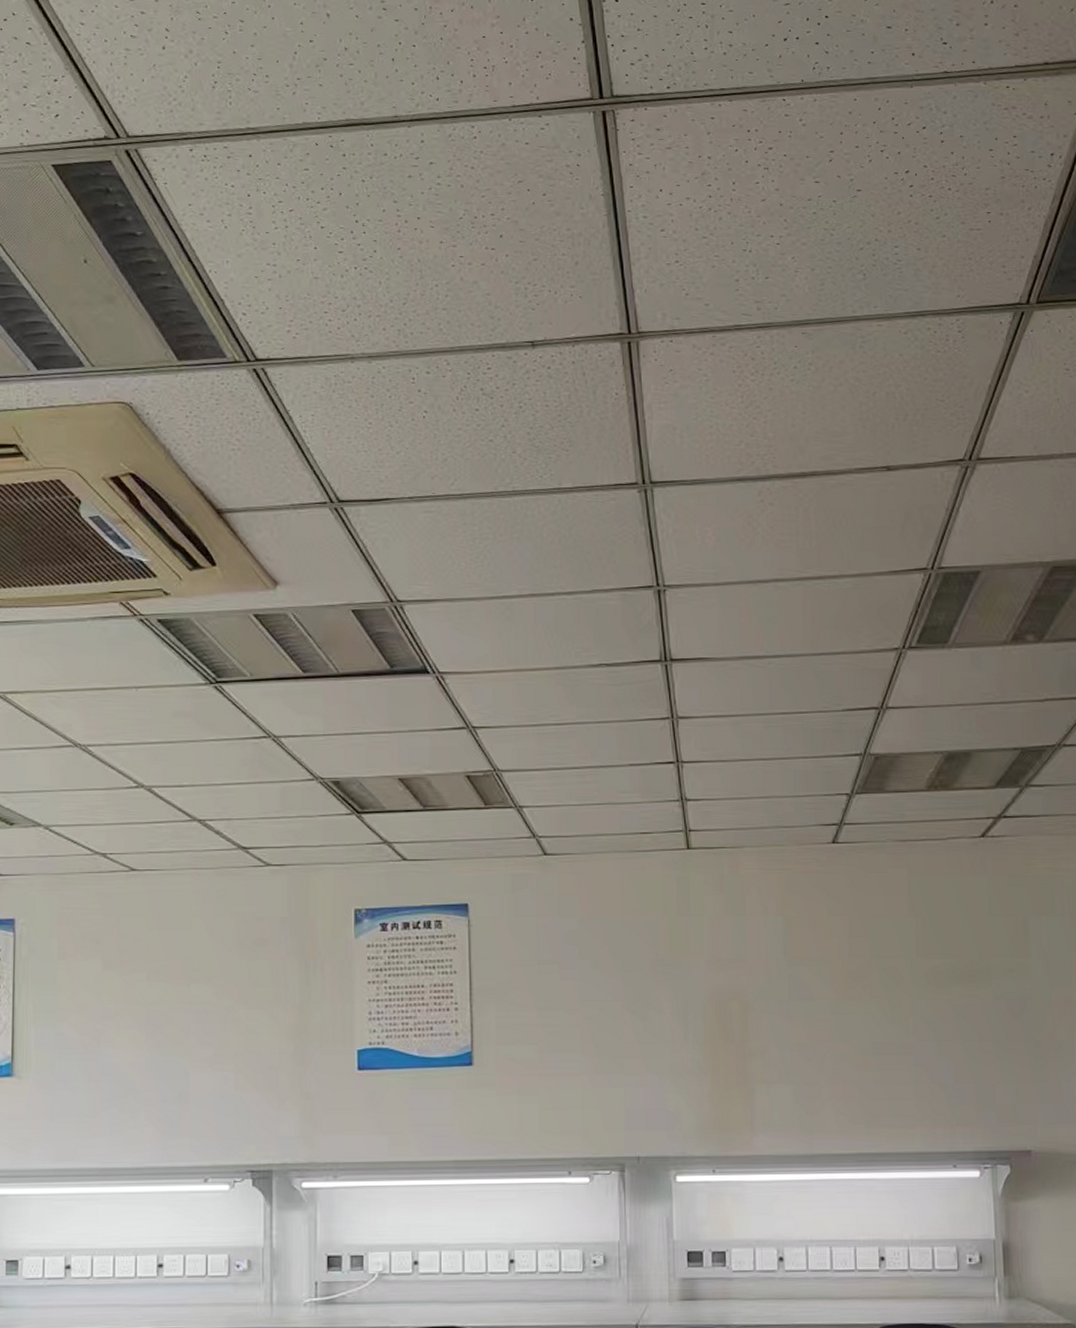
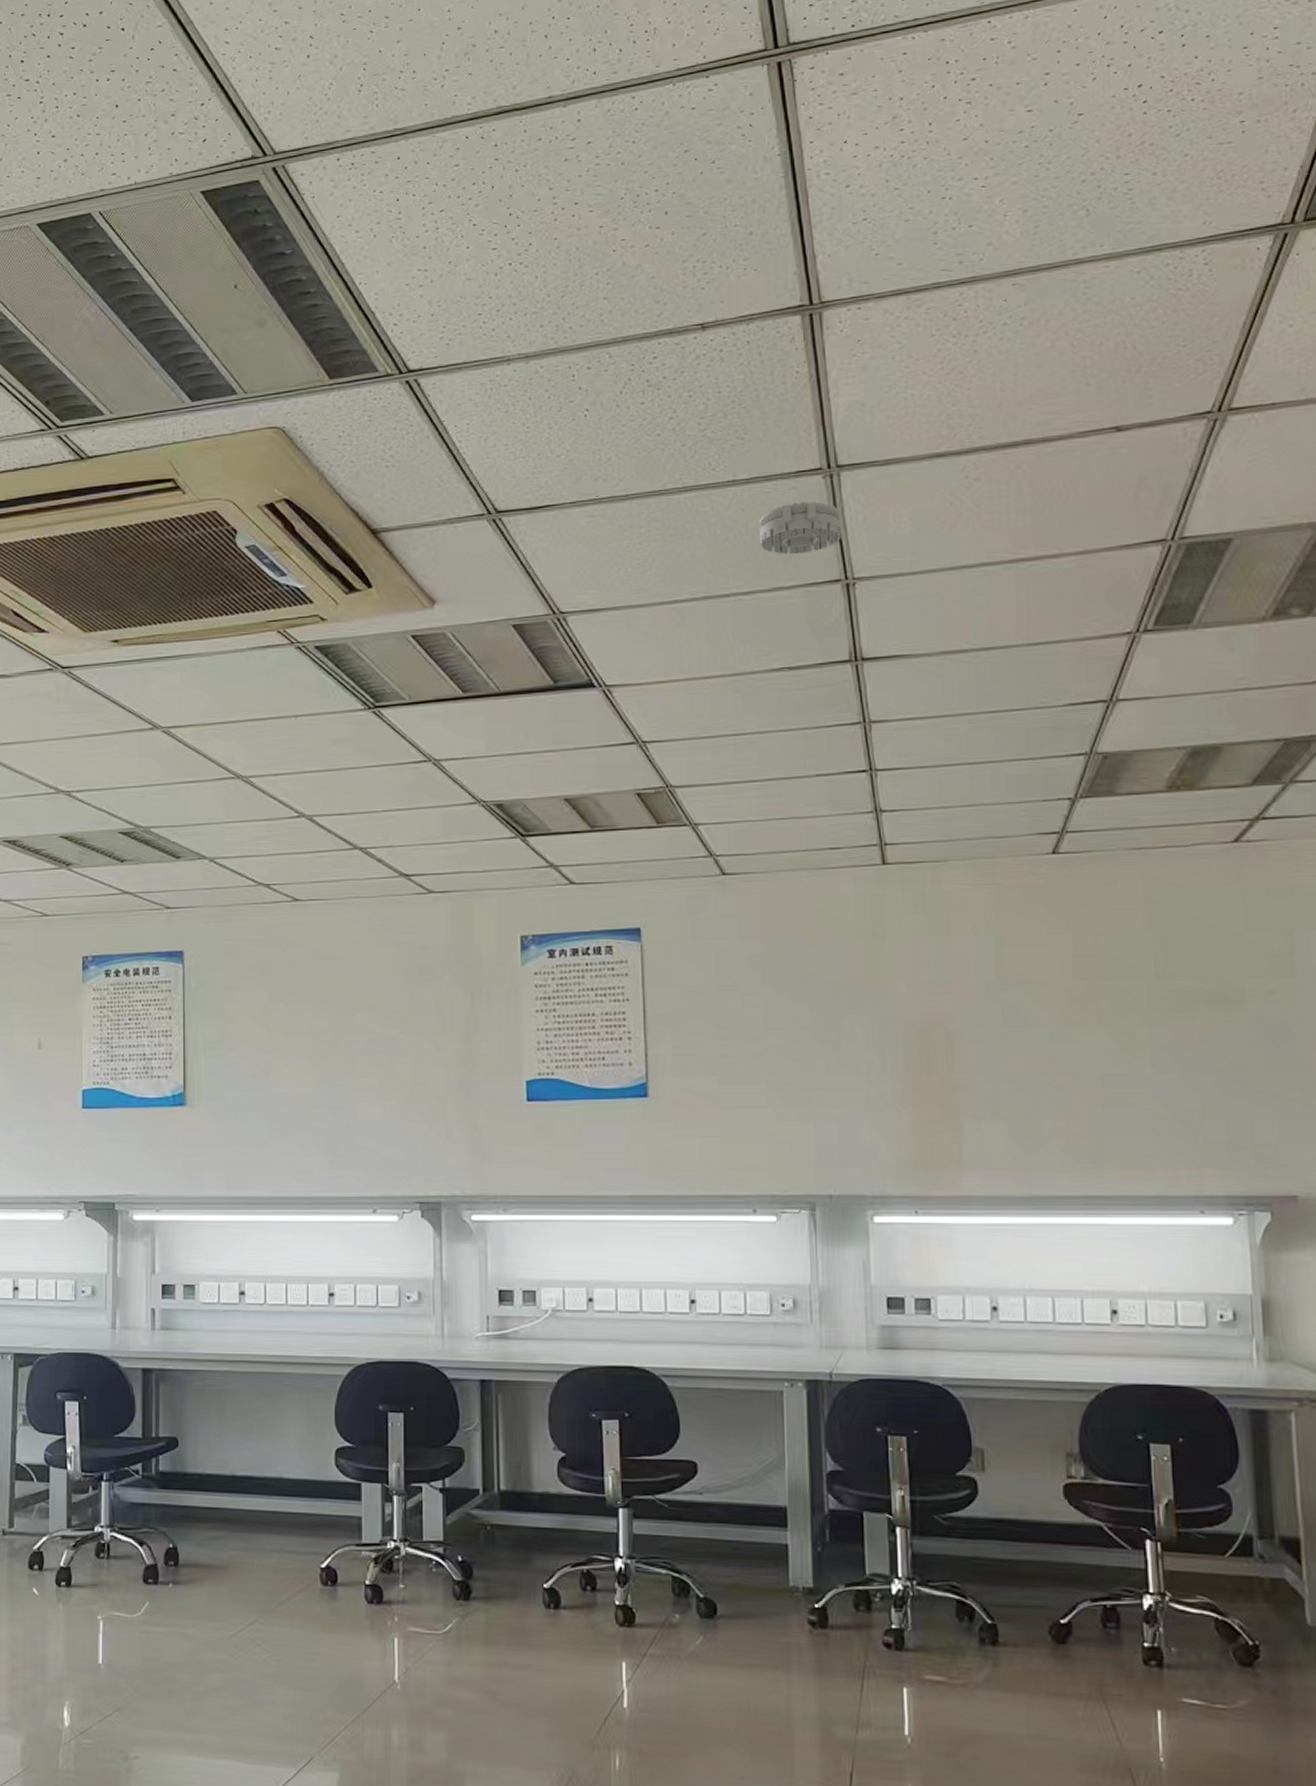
smoke detector: none [582,513,654,561] -> present [760,501,841,555]

